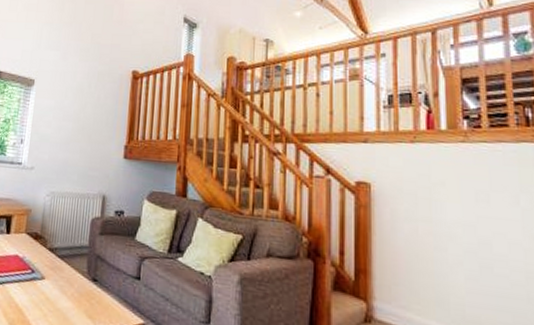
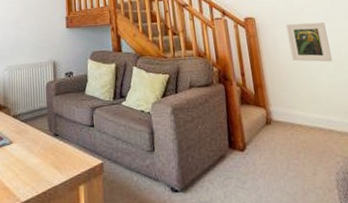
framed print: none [414,198,476,260] -> present [286,22,332,62]

